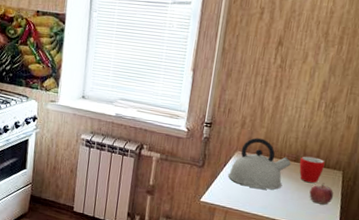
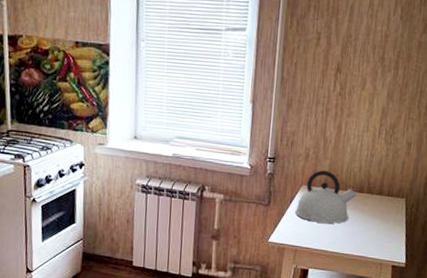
mug: present [299,156,325,183] -> none [364,186,389,213]
fruit: present [309,184,334,205] -> none [375,213,399,234]

